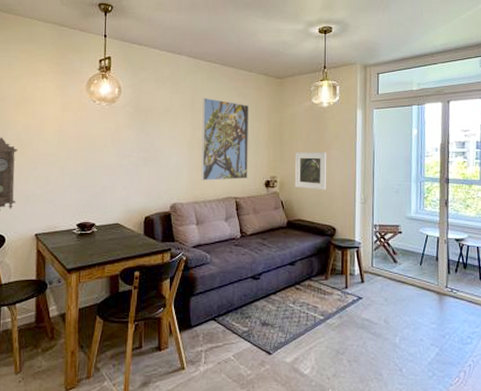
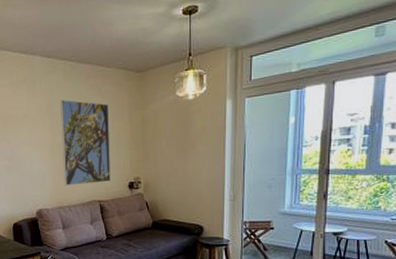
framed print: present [294,152,327,190] -> none [159,148,193,189]

